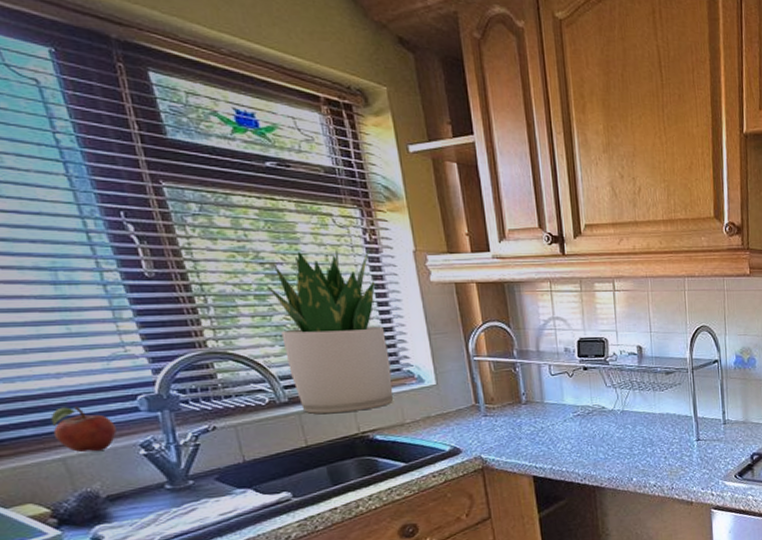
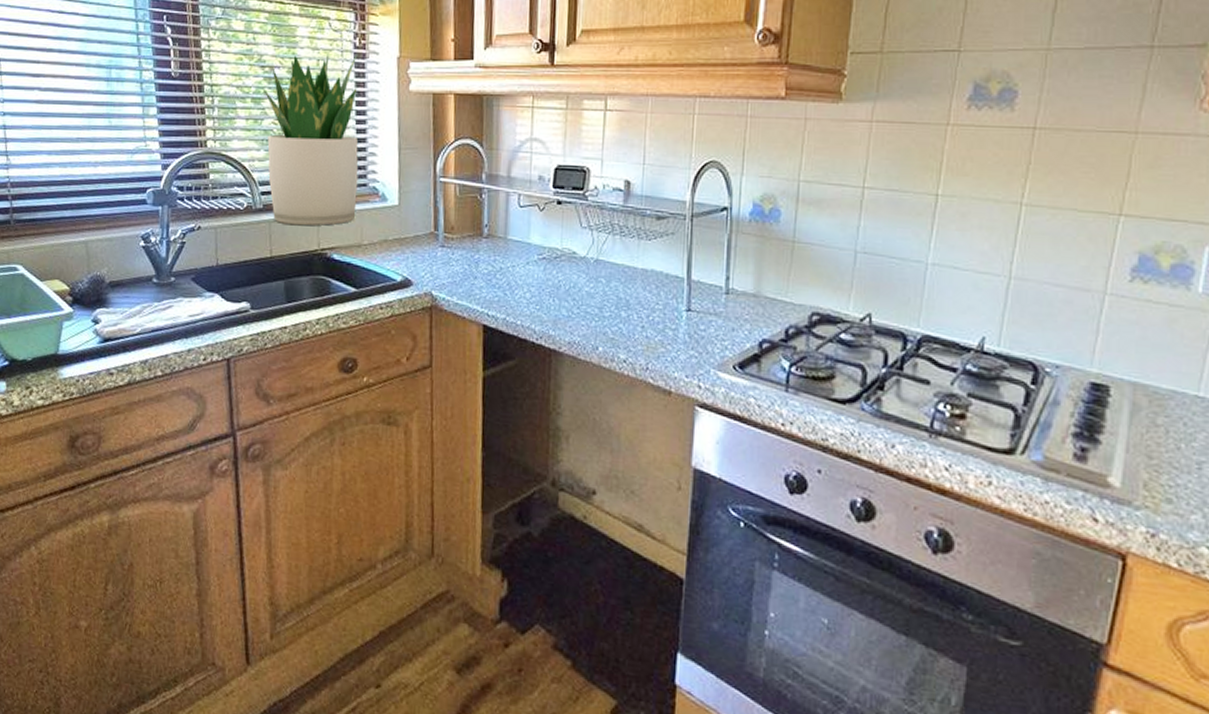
fruit: present [51,406,117,453] -> none [83,193,127,239]

